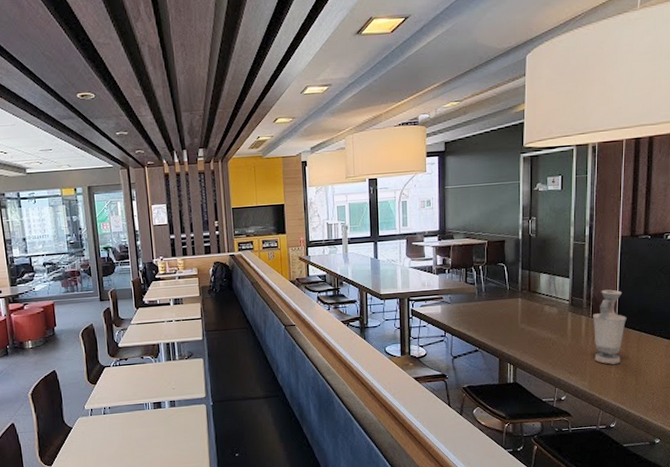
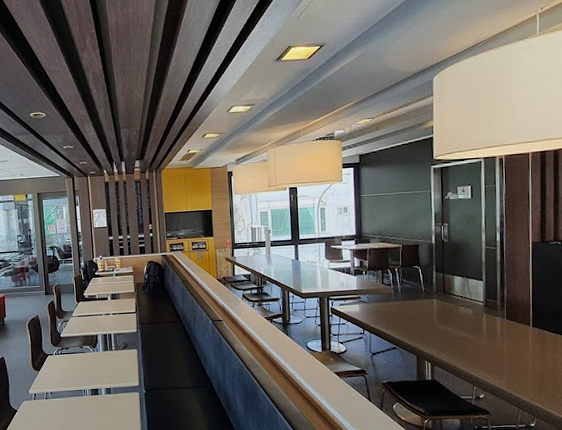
vase: present [593,289,627,365] -> none [507,292,541,365]

